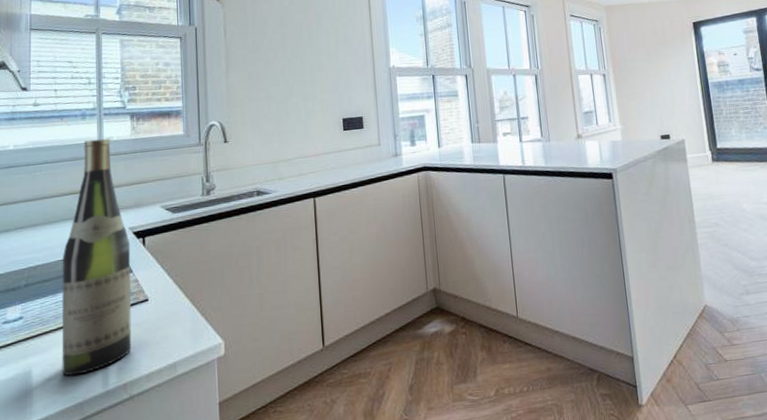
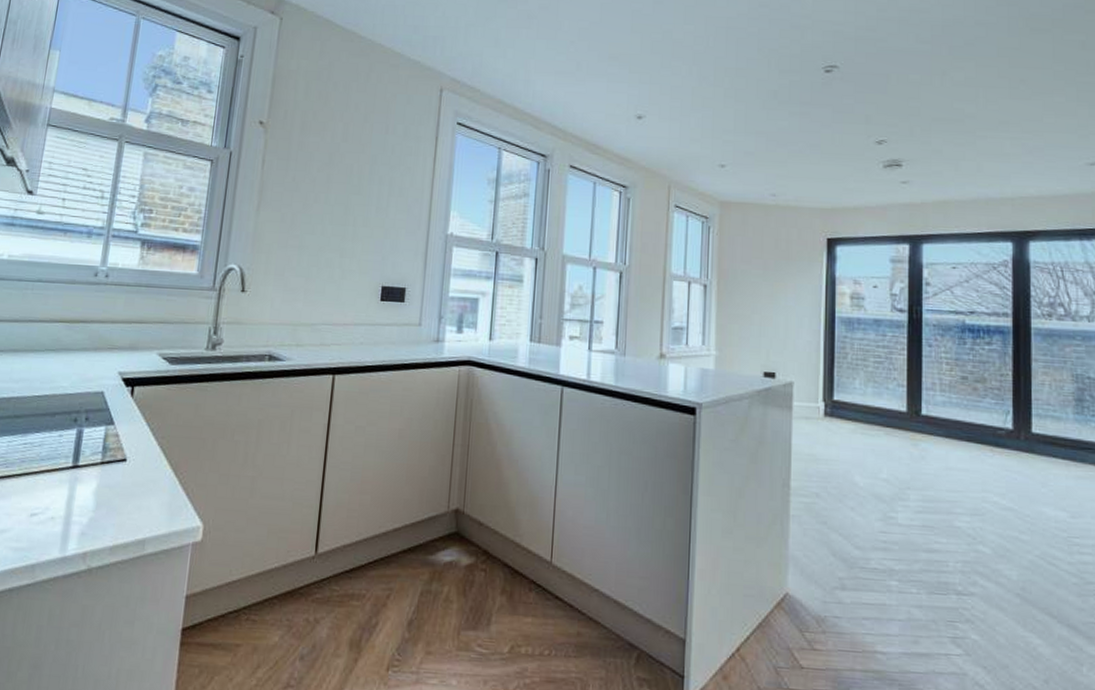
wine bottle: present [61,138,132,376] -> none [18,262,117,533]

